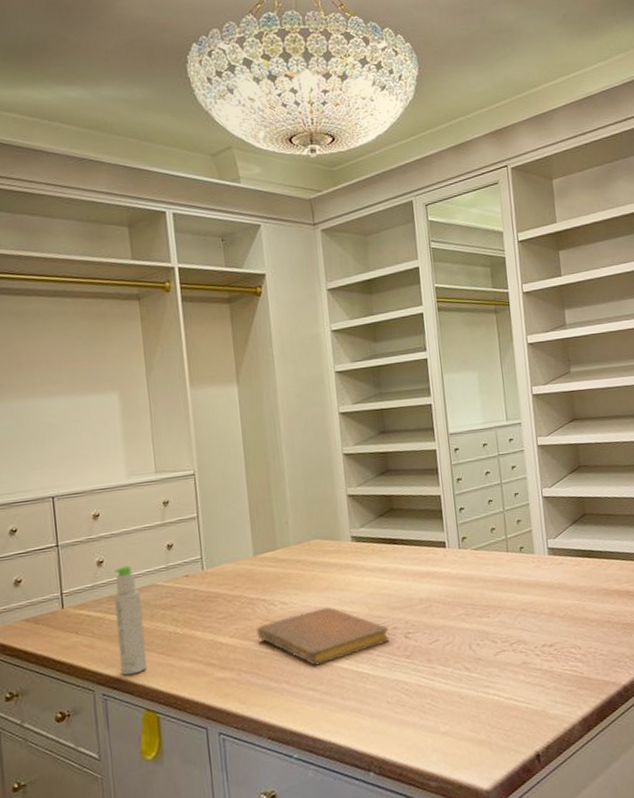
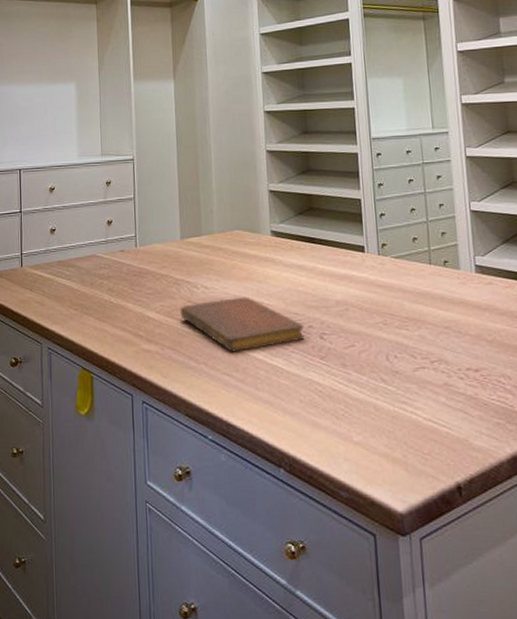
bottle: present [114,564,148,676] -> none [62,234,86,334]

